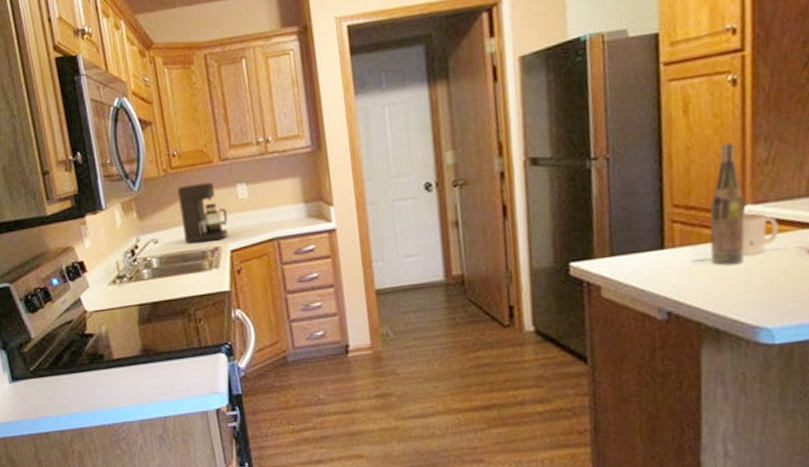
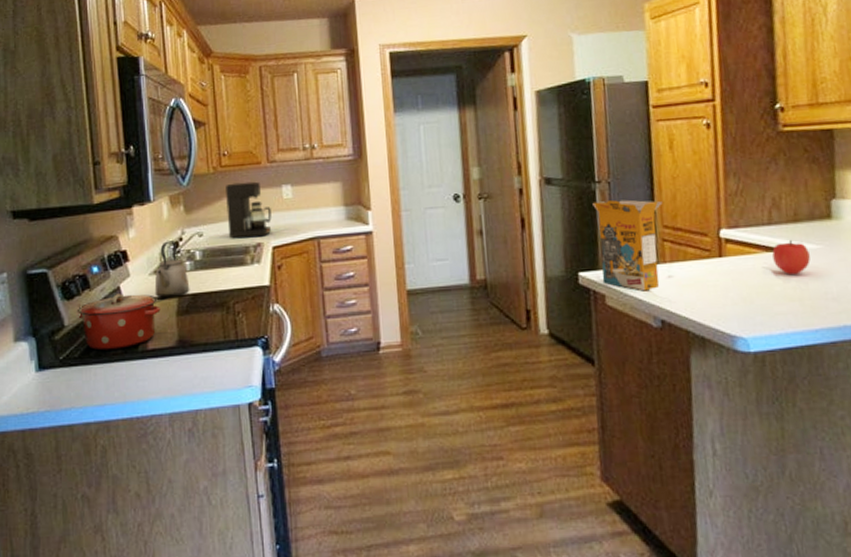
casserole: none [41,304,123,362] -> present [76,294,161,351]
kettle: none [113,249,150,309] -> present [154,240,190,299]
cereal box: none [587,176,673,281] -> present [592,199,663,291]
wine bottle: present [709,142,745,266] -> none [693,175,723,281]
mug: present [742,213,779,257] -> none [719,236,749,274]

